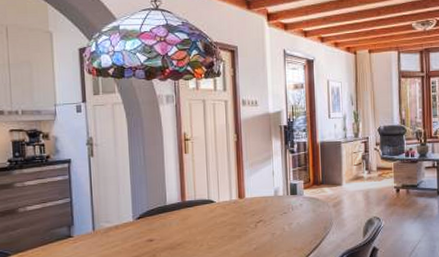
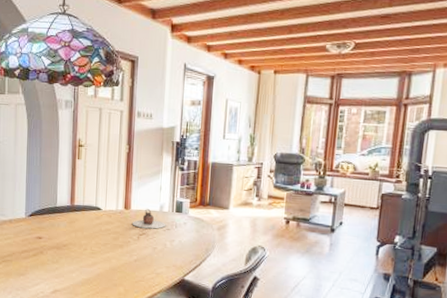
teapot: none [247,194,282,215] -> present [132,208,166,229]

